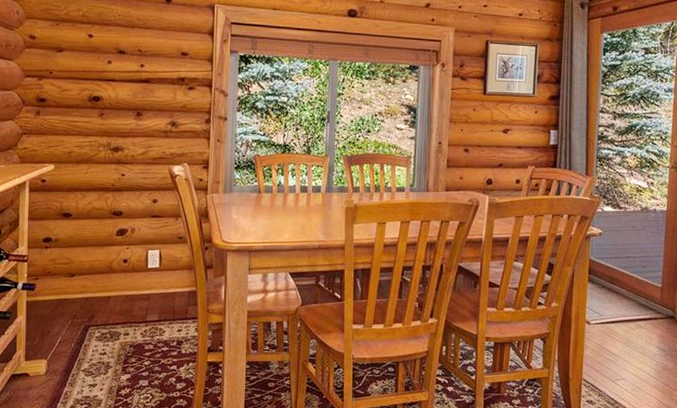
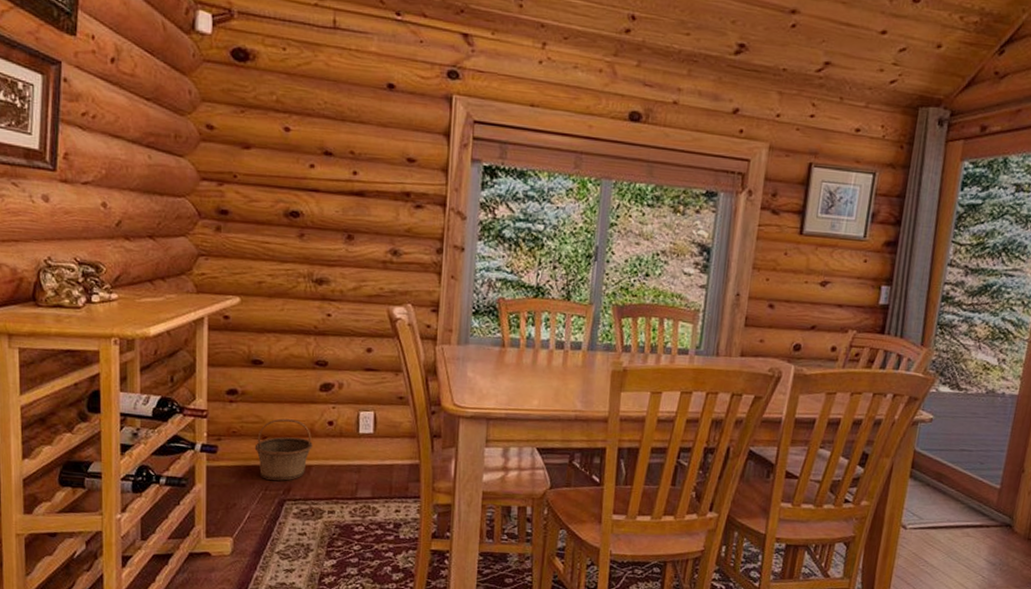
basket: none [65,259,111,310] -> present [254,418,313,481]

